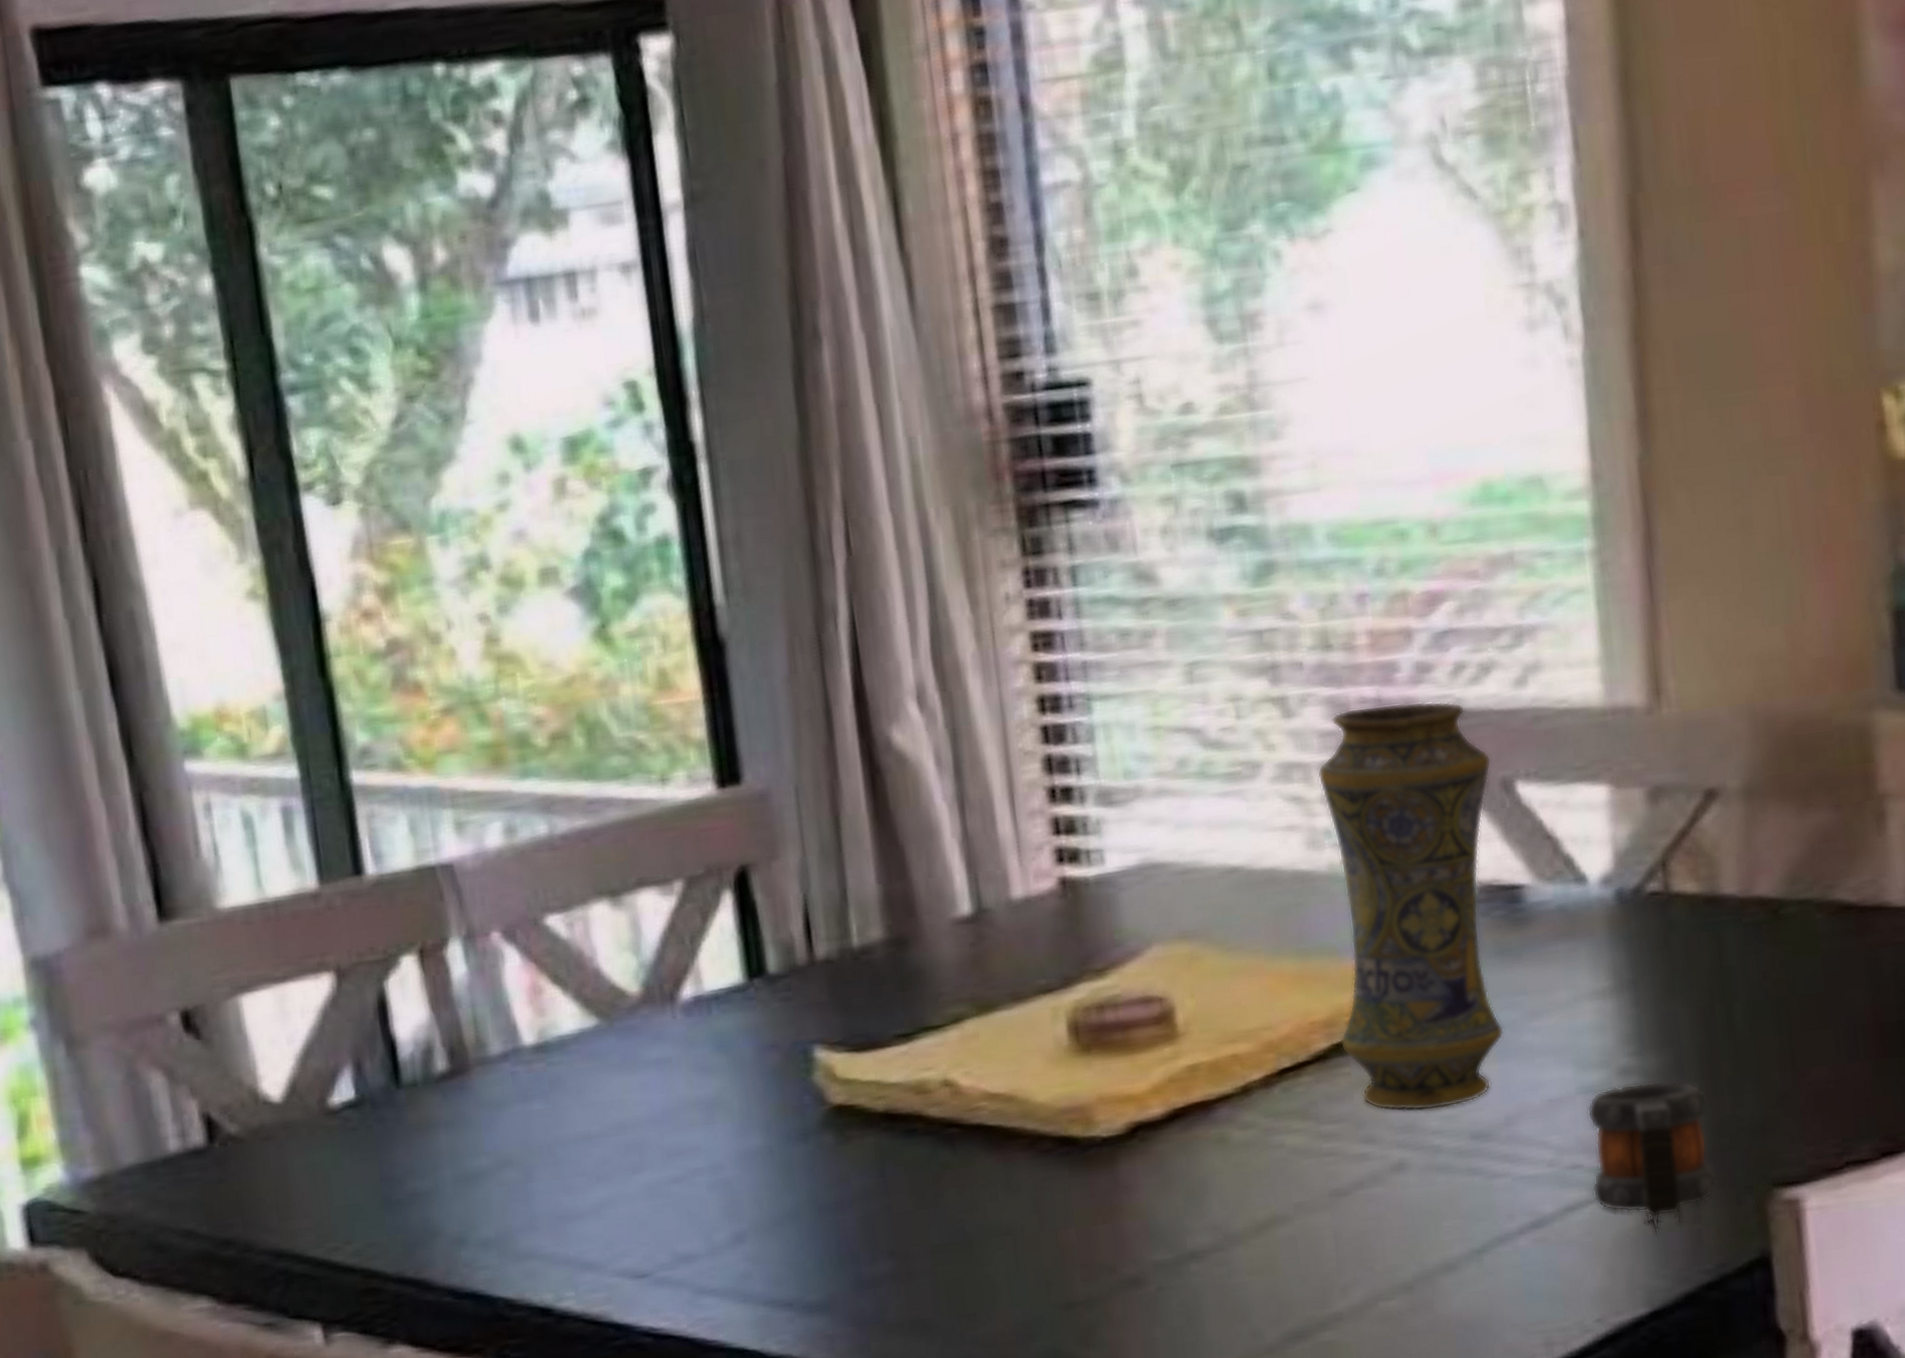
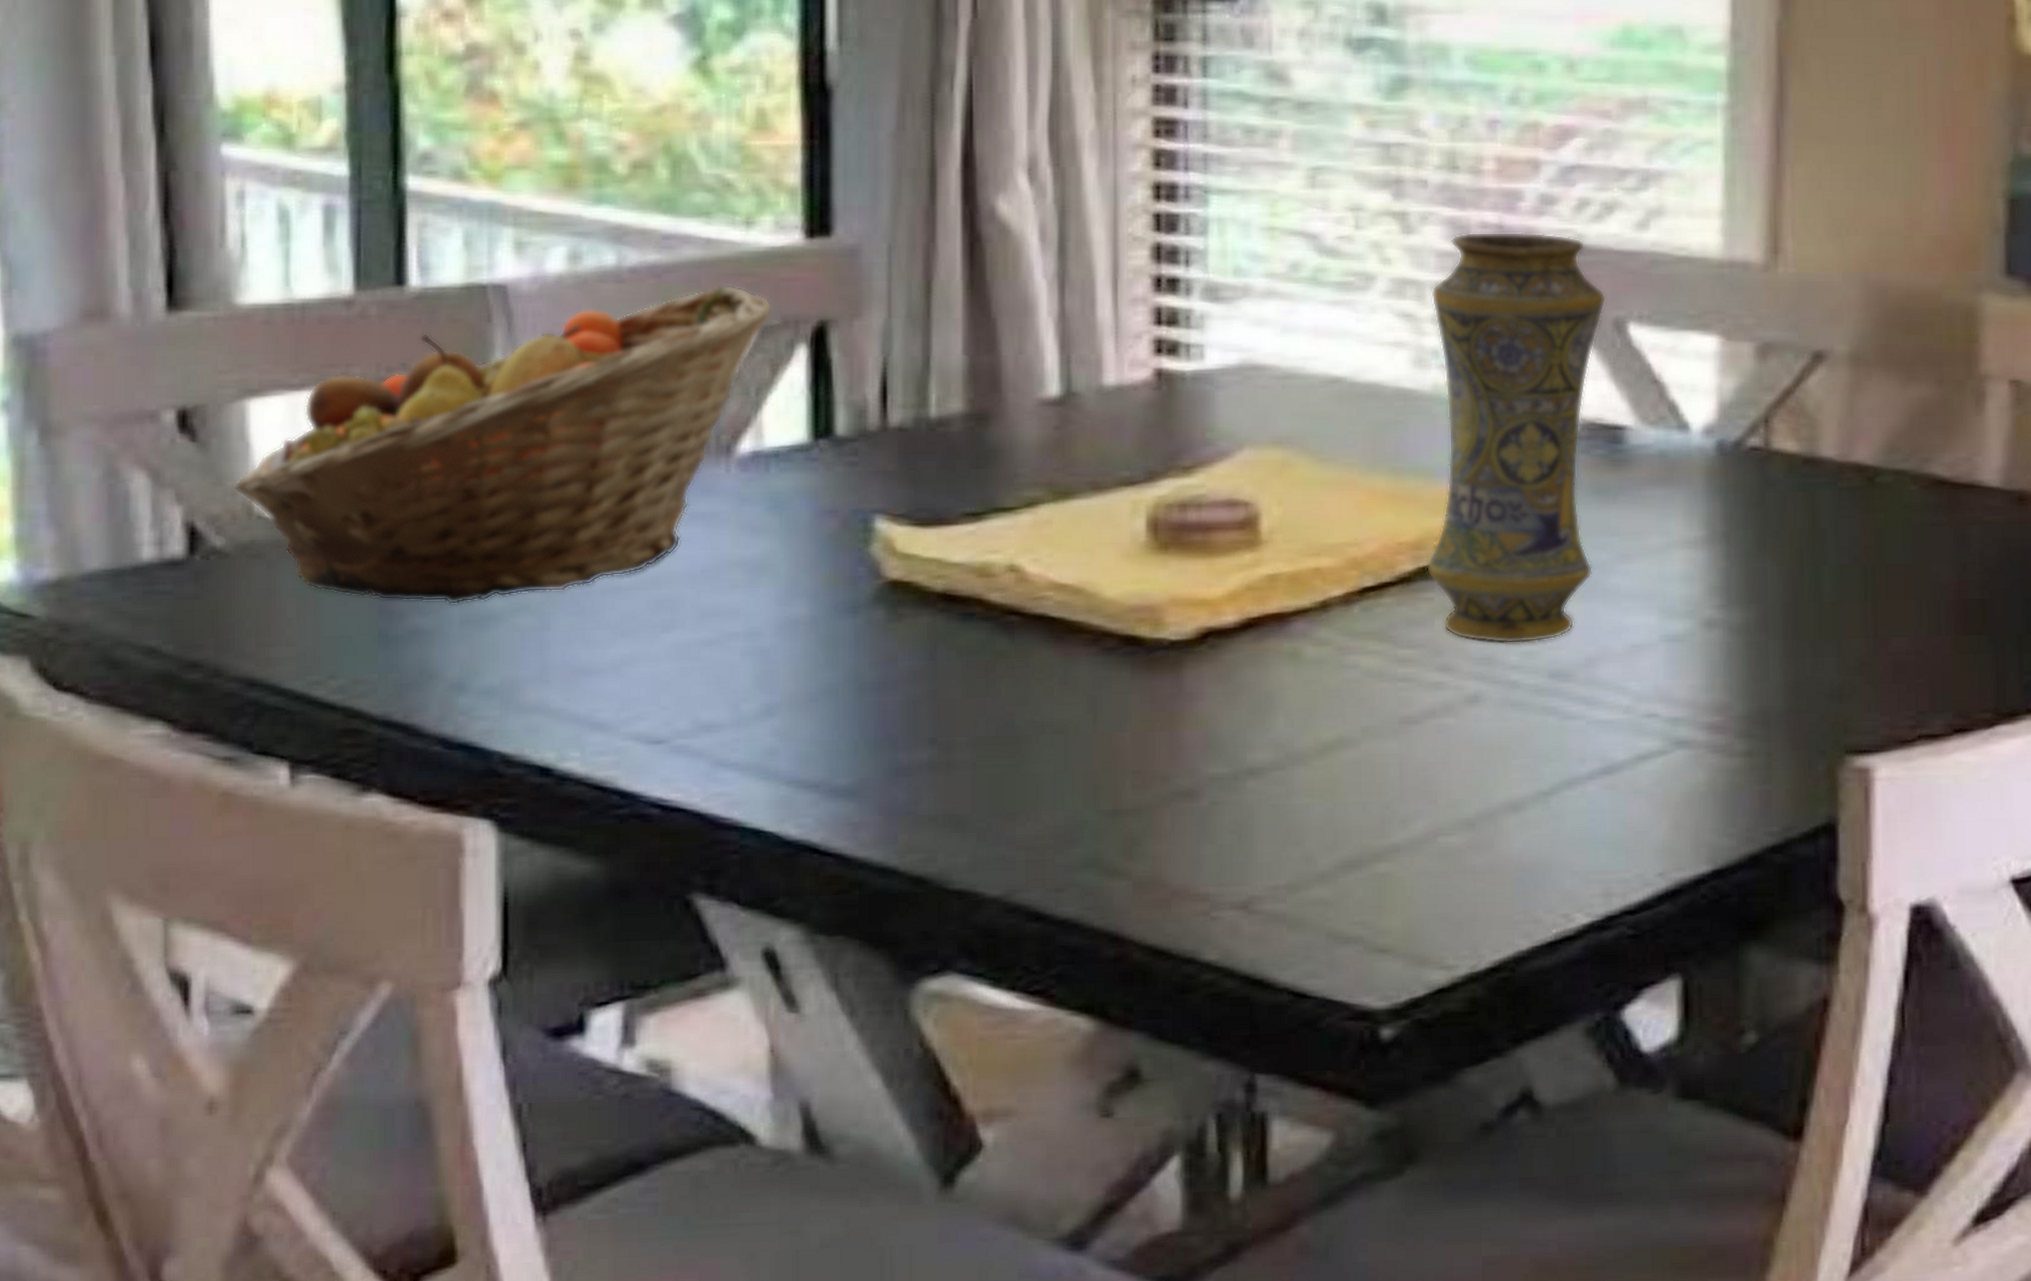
fruit basket: none [238,841,696,1169] -> present [233,285,772,605]
mug: present [1587,1080,1718,1234] -> none [1666,636,1792,791]

